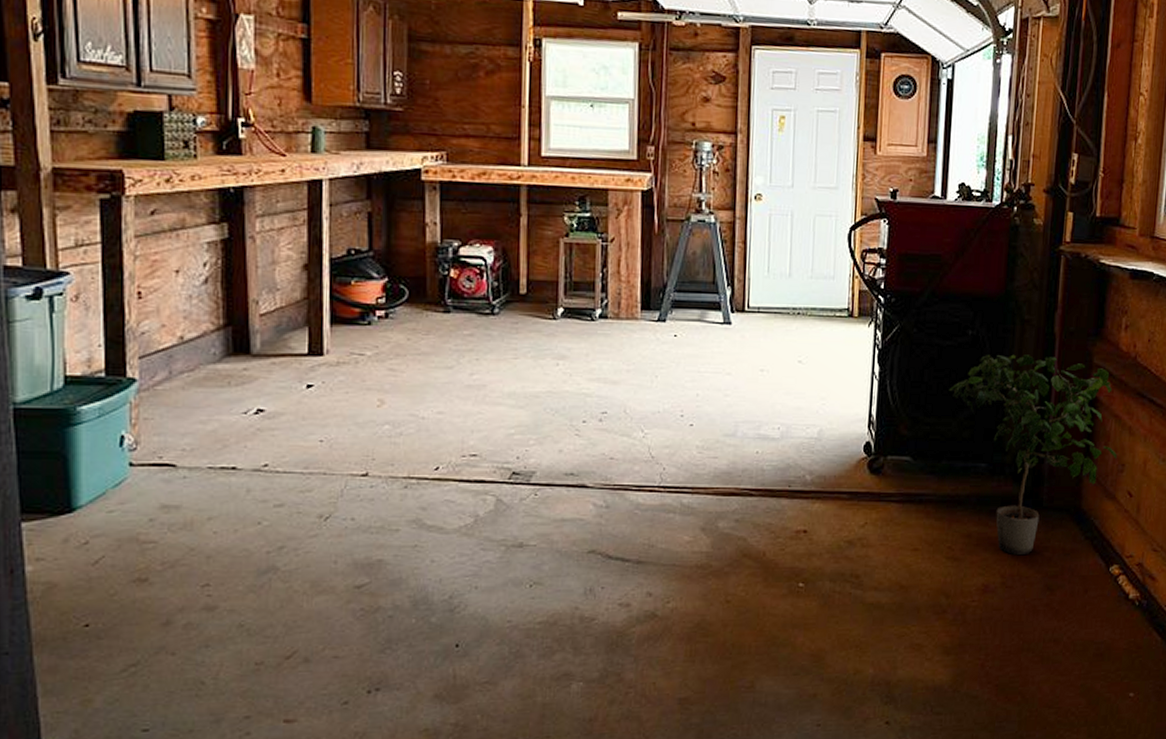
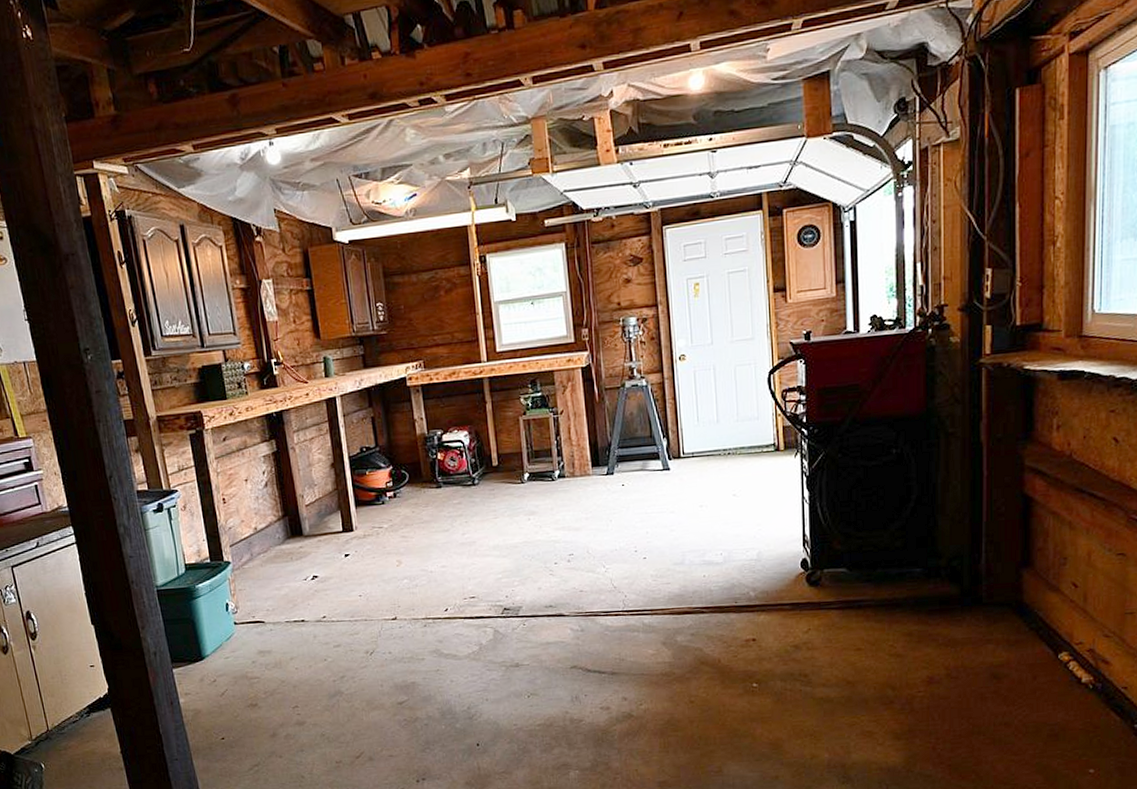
potted plant: present [949,354,1118,554] -> none [878,464,1058,648]

